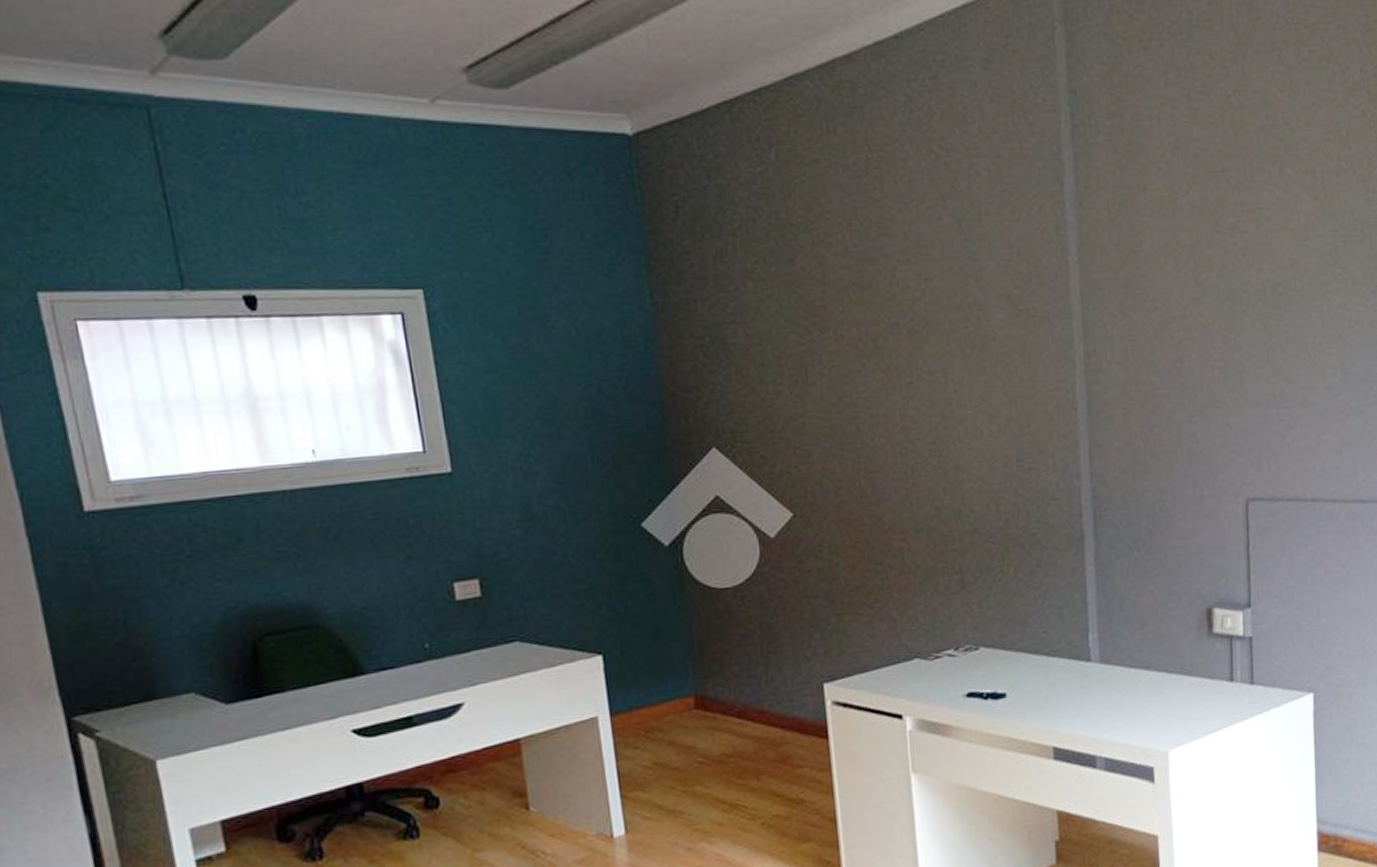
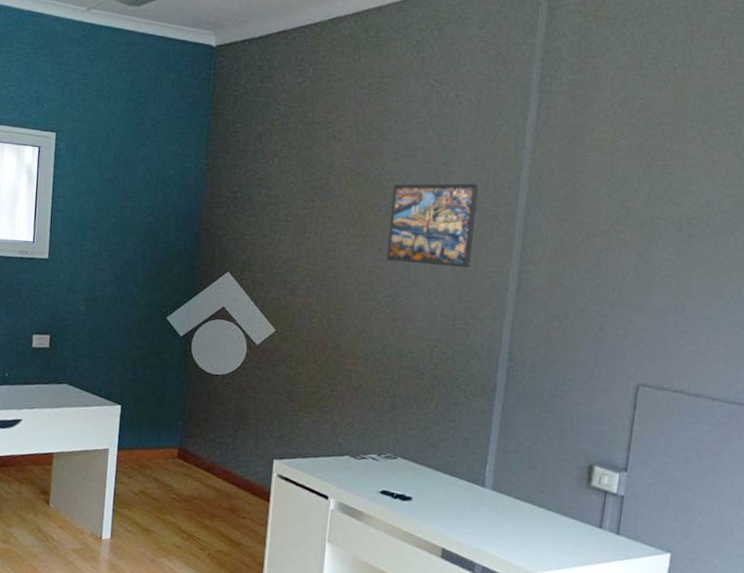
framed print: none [911,278,1026,398] -> present [386,183,479,268]

